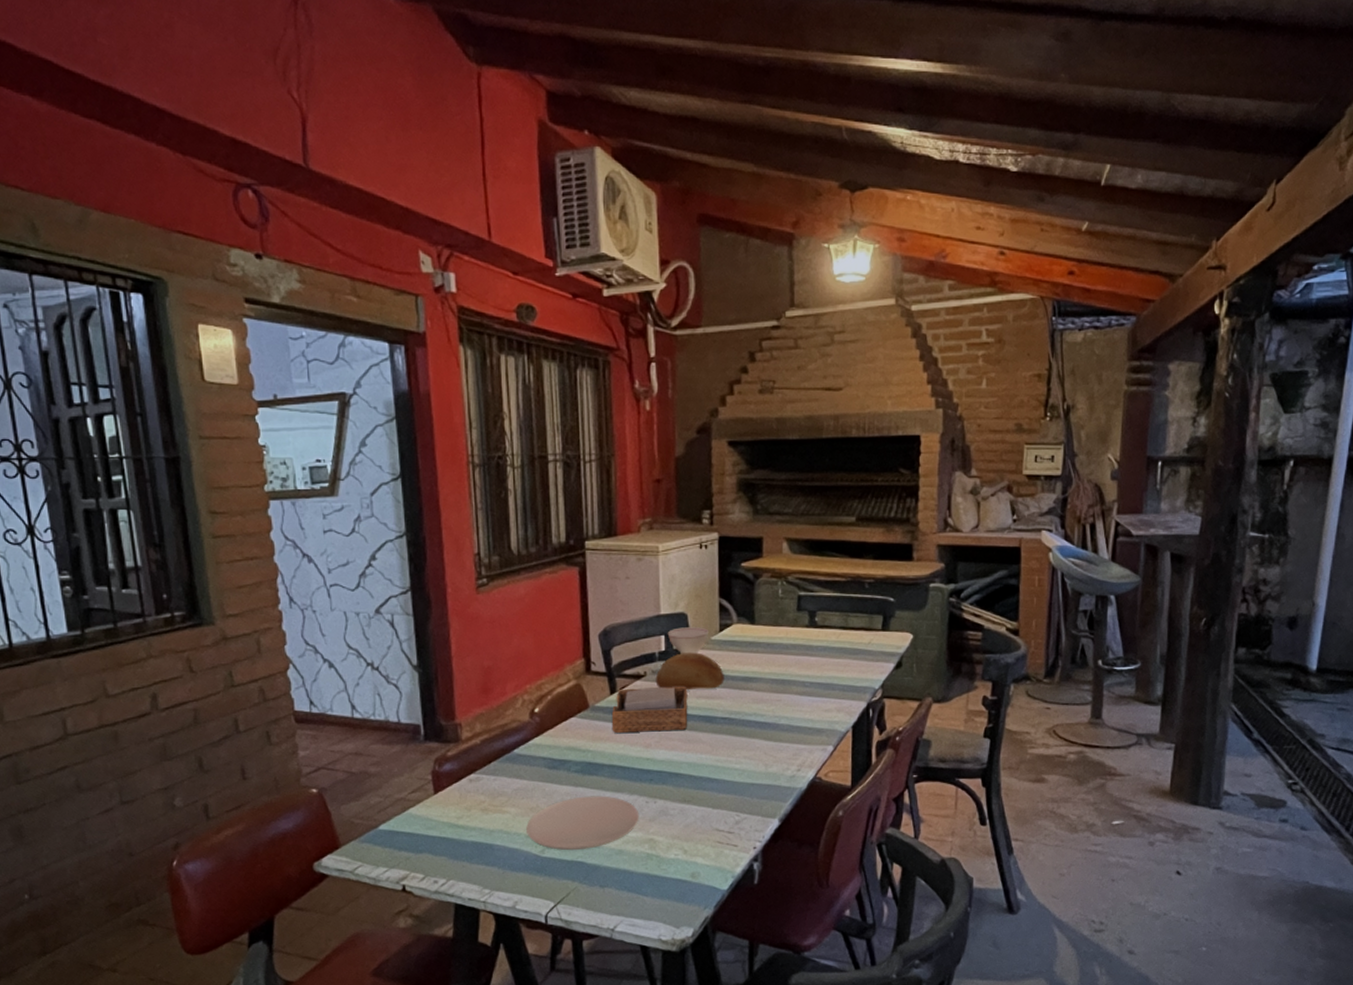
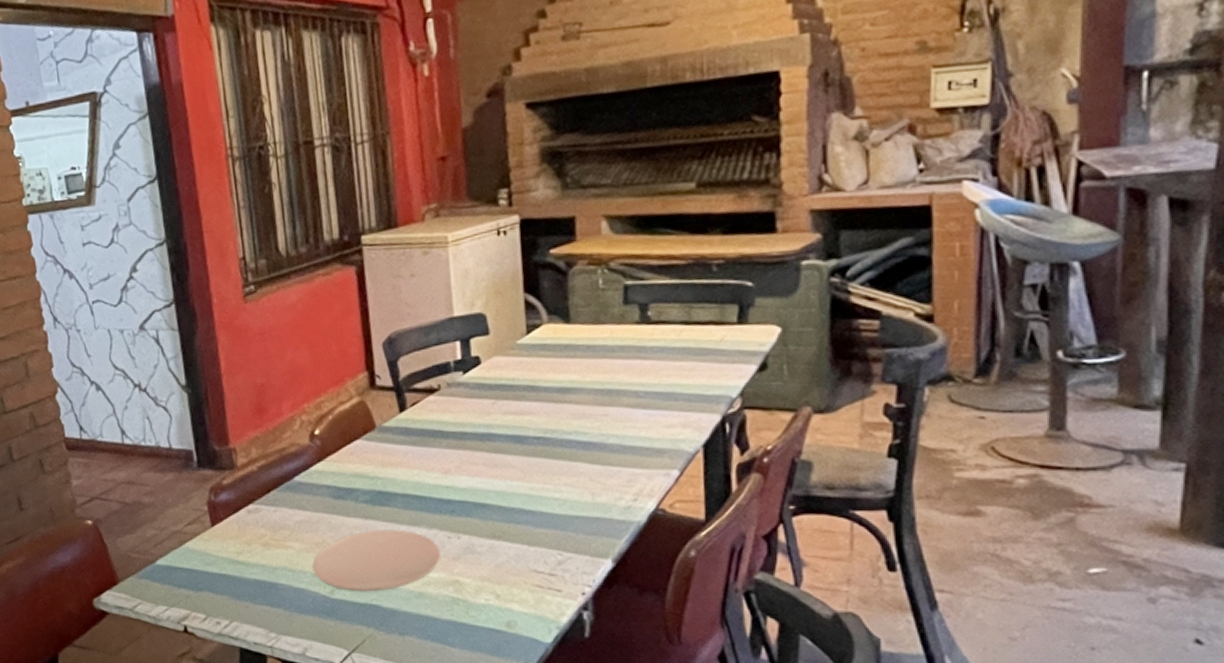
napkin holder: present [611,687,688,733] -> none [402,401,494,457]
bread: present [655,652,724,689] -> none [451,360,536,404]
bowl: present [667,627,709,654] -> none [463,329,514,363]

